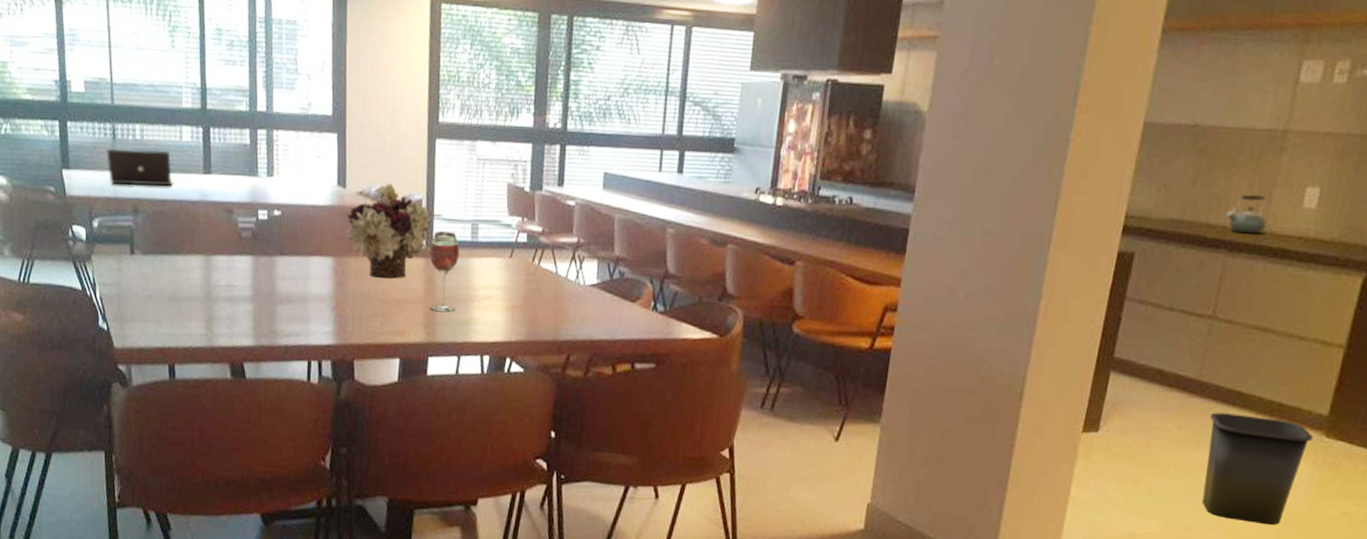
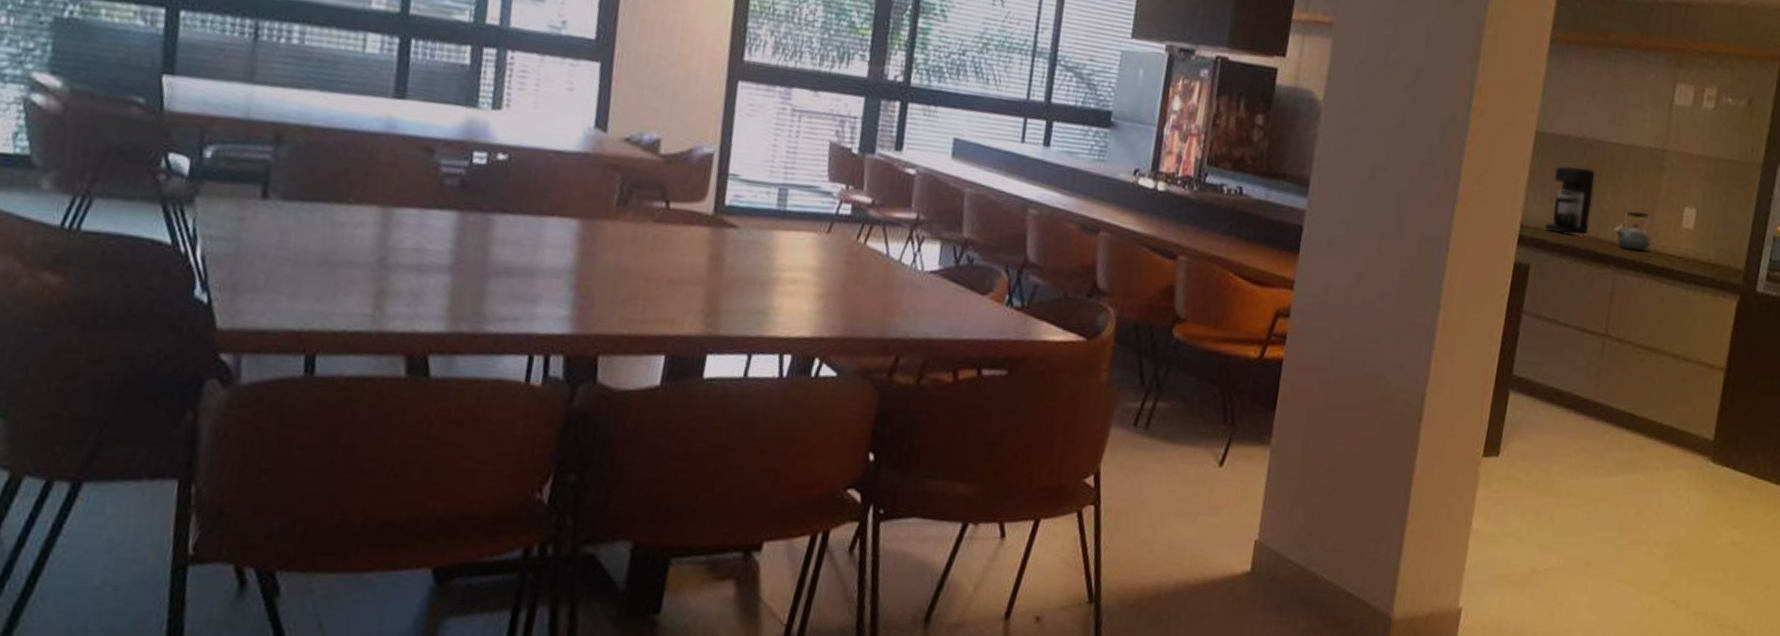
laptop: present [107,149,174,187] -> none [239,53,346,112]
flower arrangement: present [346,183,432,279] -> none [602,130,725,252]
wineglass: present [429,231,460,313] -> none [714,194,761,298]
coffee maker: none [1151,155,1206,222] -> present [1544,166,1594,235]
waste bin: present [1202,412,1313,525] -> none [1601,436,1701,557]

